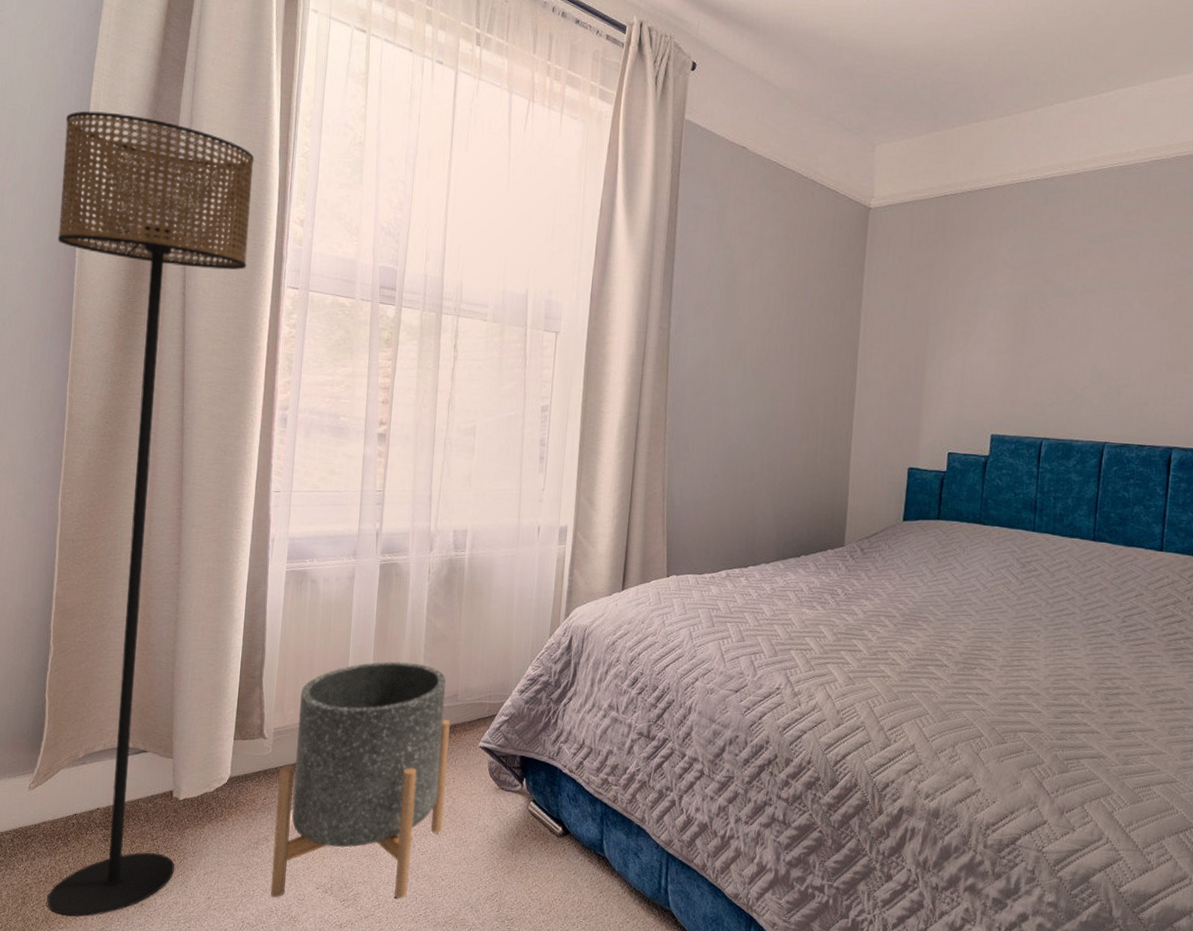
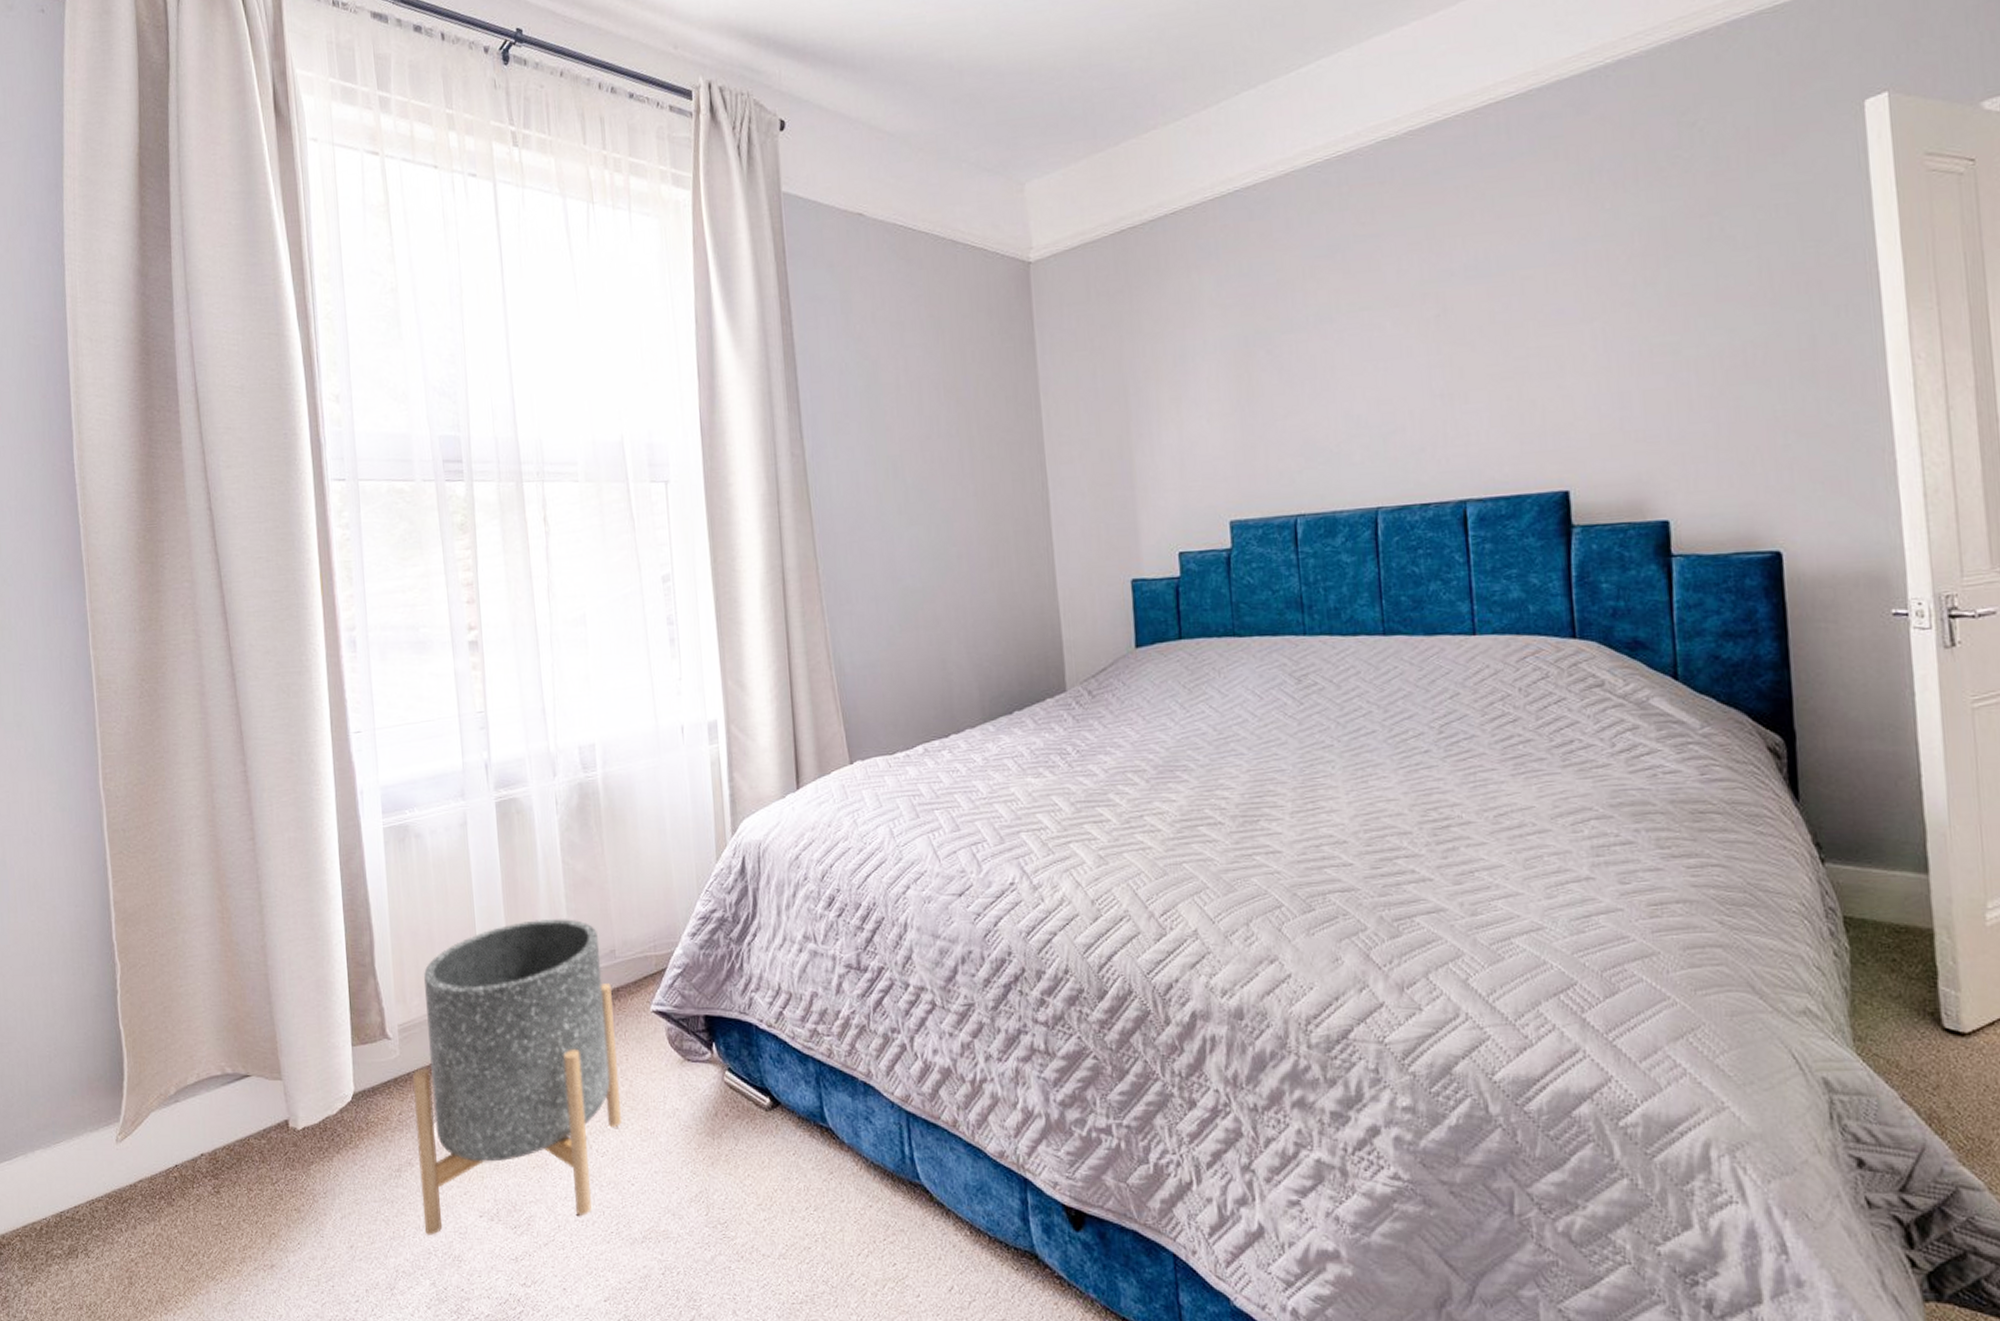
floor lamp: present [47,111,255,917] -> none [40,303,305,1293]

